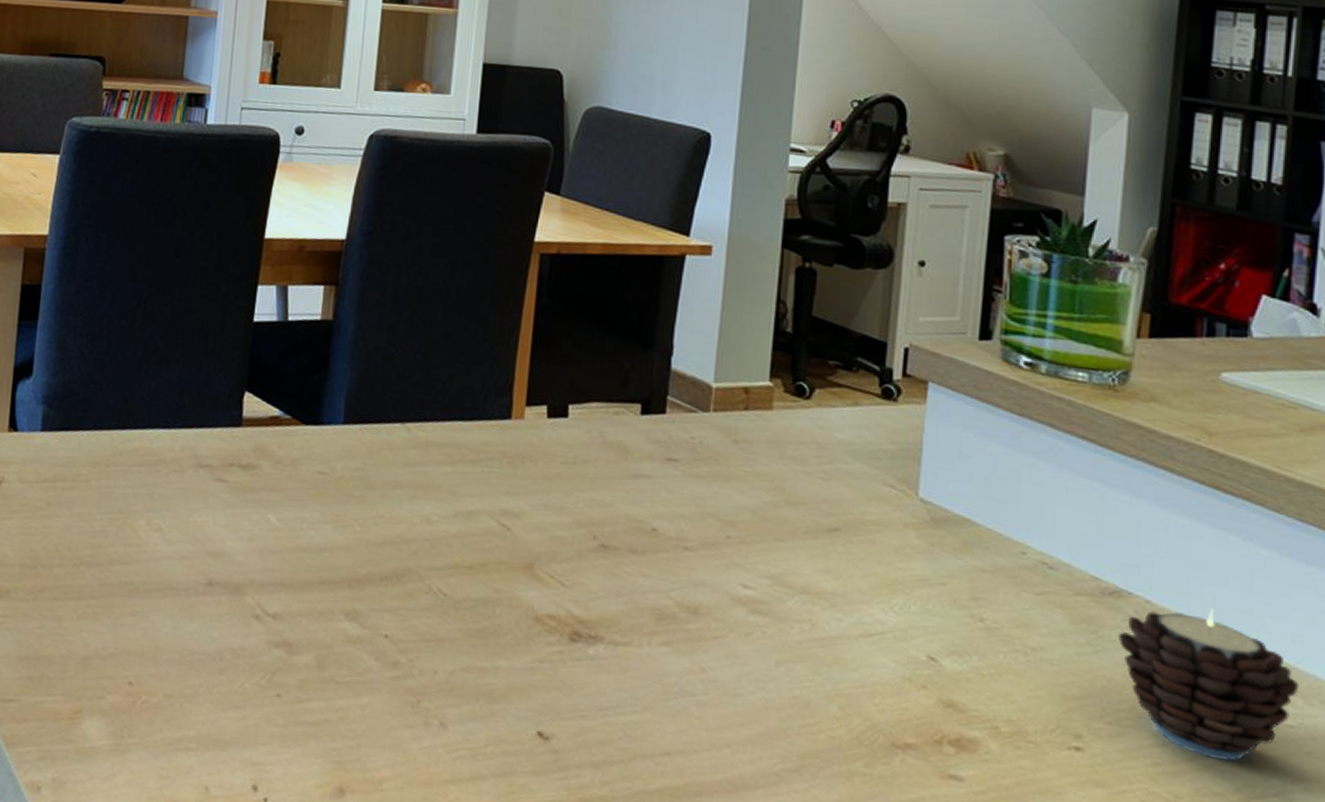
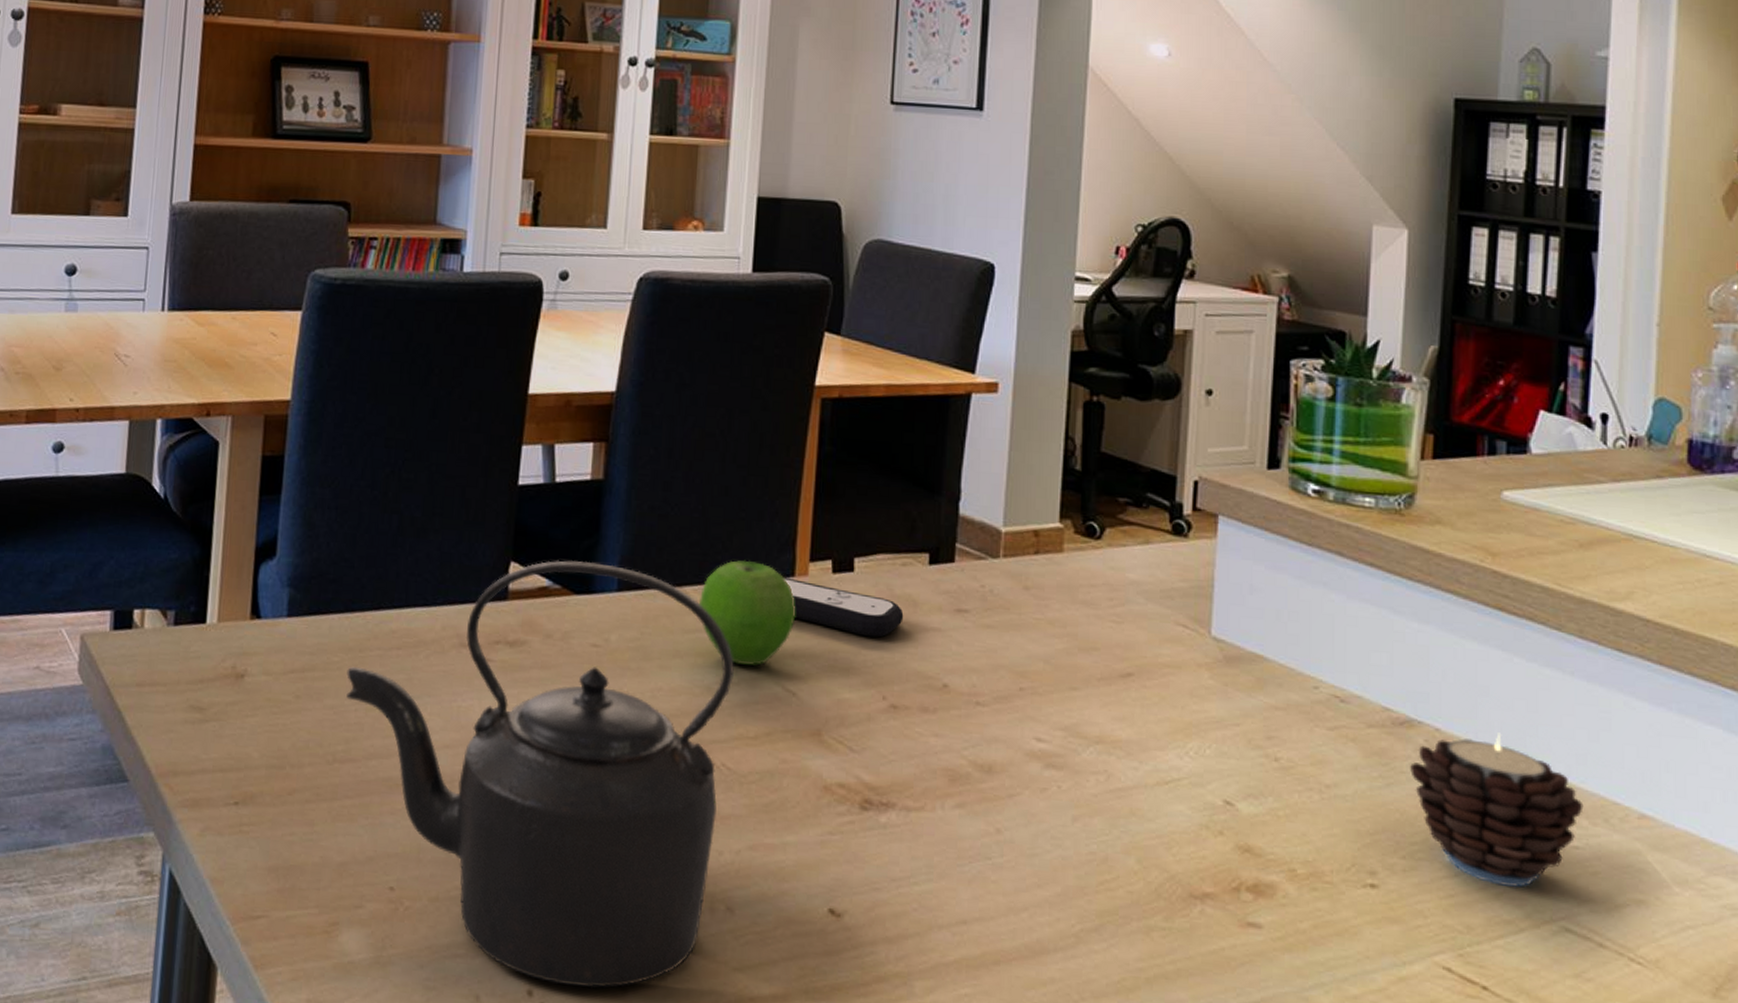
kettle: none [93,392,452,789] -> present [346,560,734,989]
fruit: none [420,401,512,500] -> present [700,560,796,666]
remote control: none [501,419,615,481] -> present [784,577,904,638]

